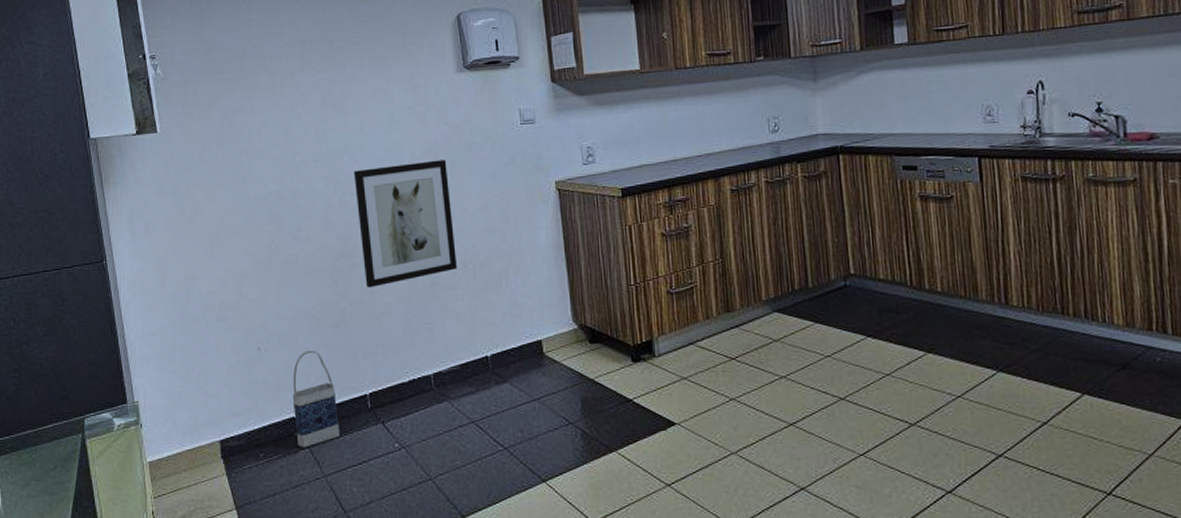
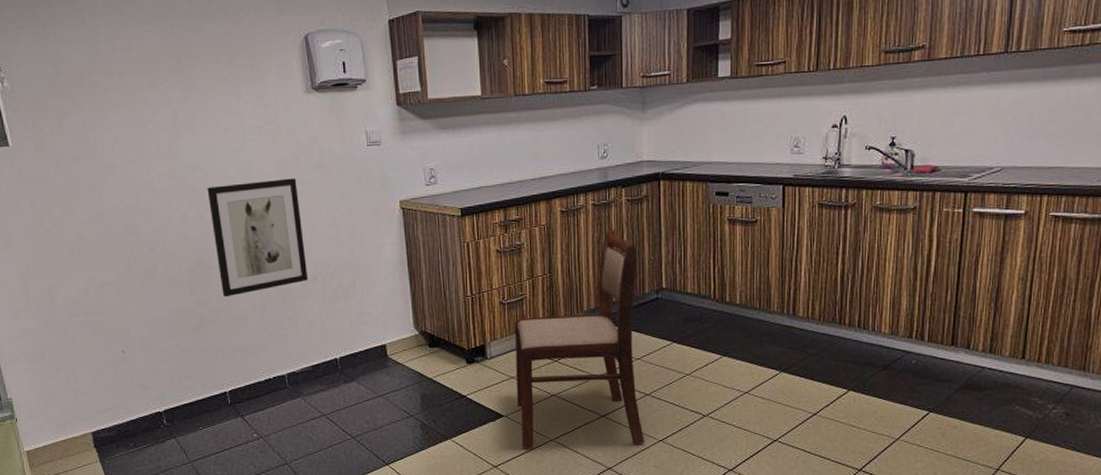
bag: present [292,350,339,448] -> none [157,353,203,438]
dining chair: none [685,208,842,463] -> present [515,228,644,448]

